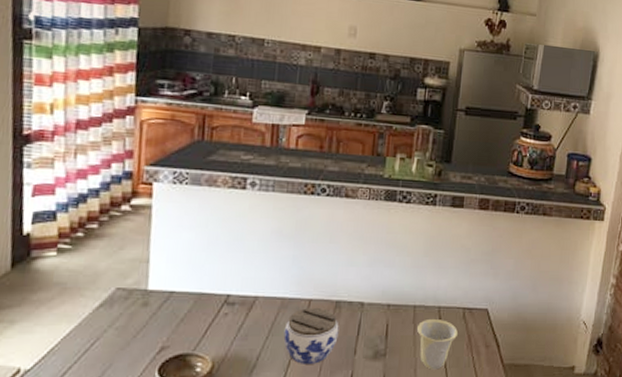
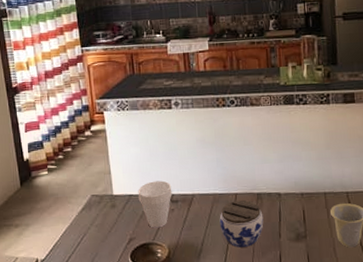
cup: none [182,276,230,336] -> present [138,180,172,228]

